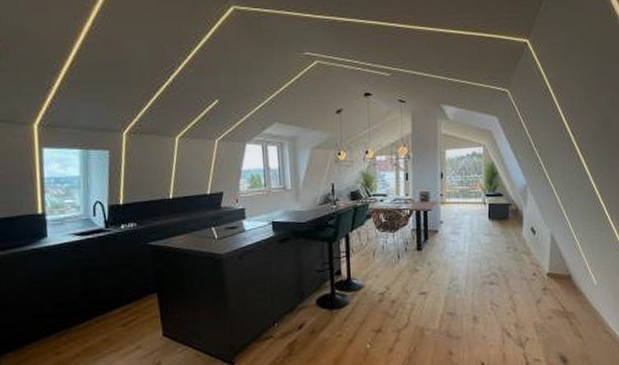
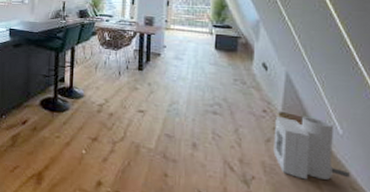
air purifier: none [543,273,603,332] -> present [273,116,350,180]

